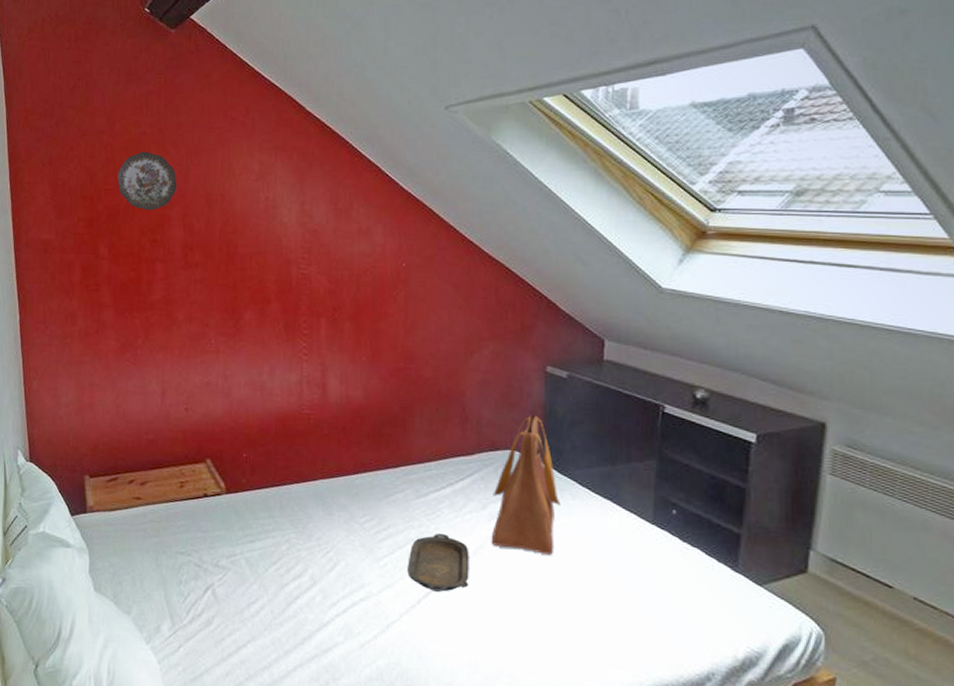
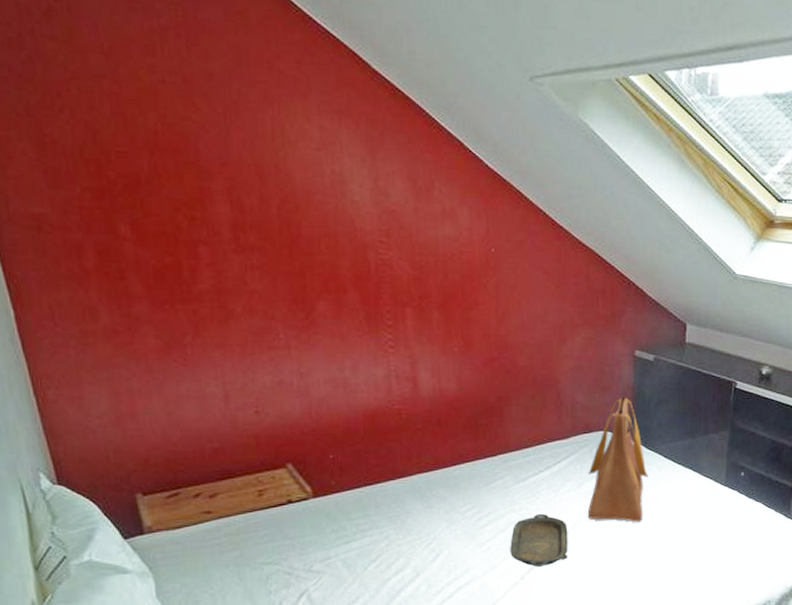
decorative plate: present [117,151,177,211] -> none [131,105,216,182]

